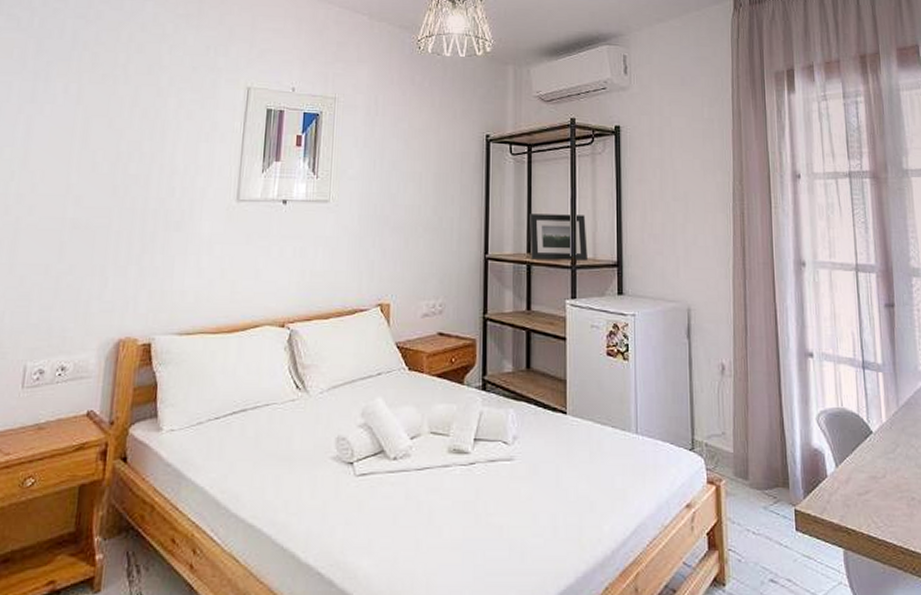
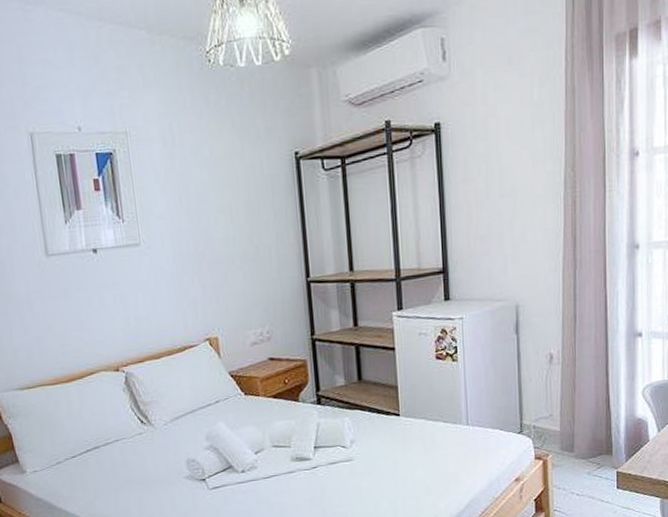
picture frame: present [530,213,587,261] -> none [349,225,412,277]

